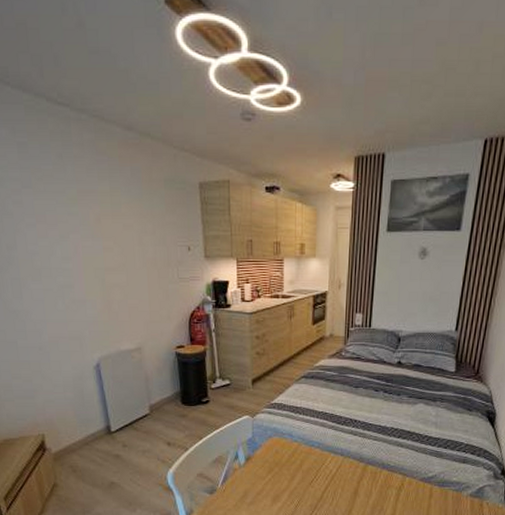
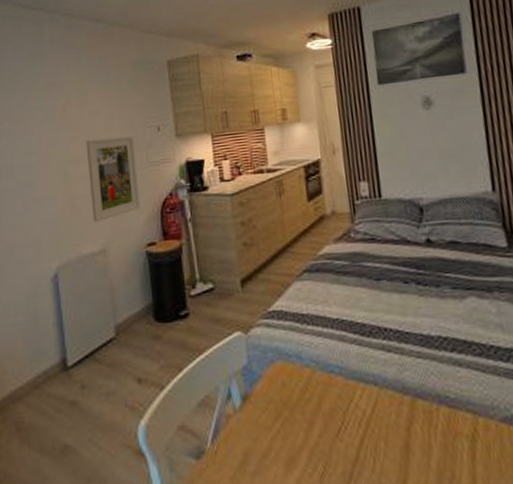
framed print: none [120,251,171,326] -> present [86,135,141,223]

